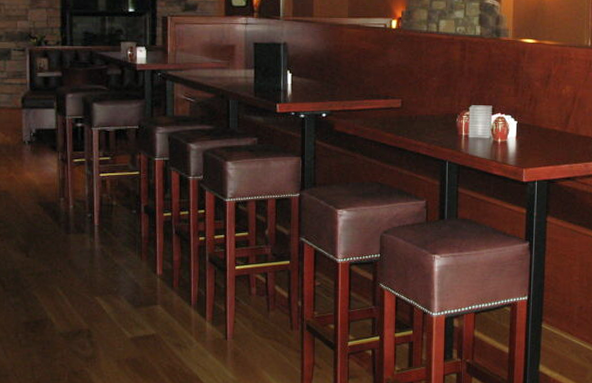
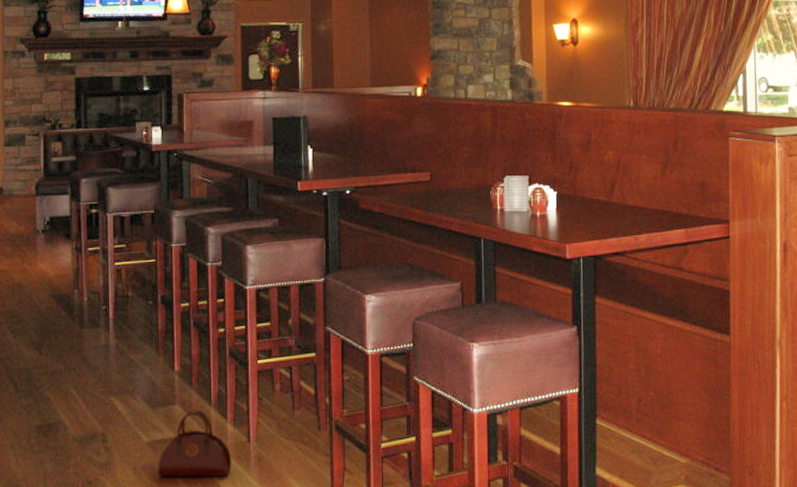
handbag: none [140,309,210,369] -> present [158,409,232,477]

